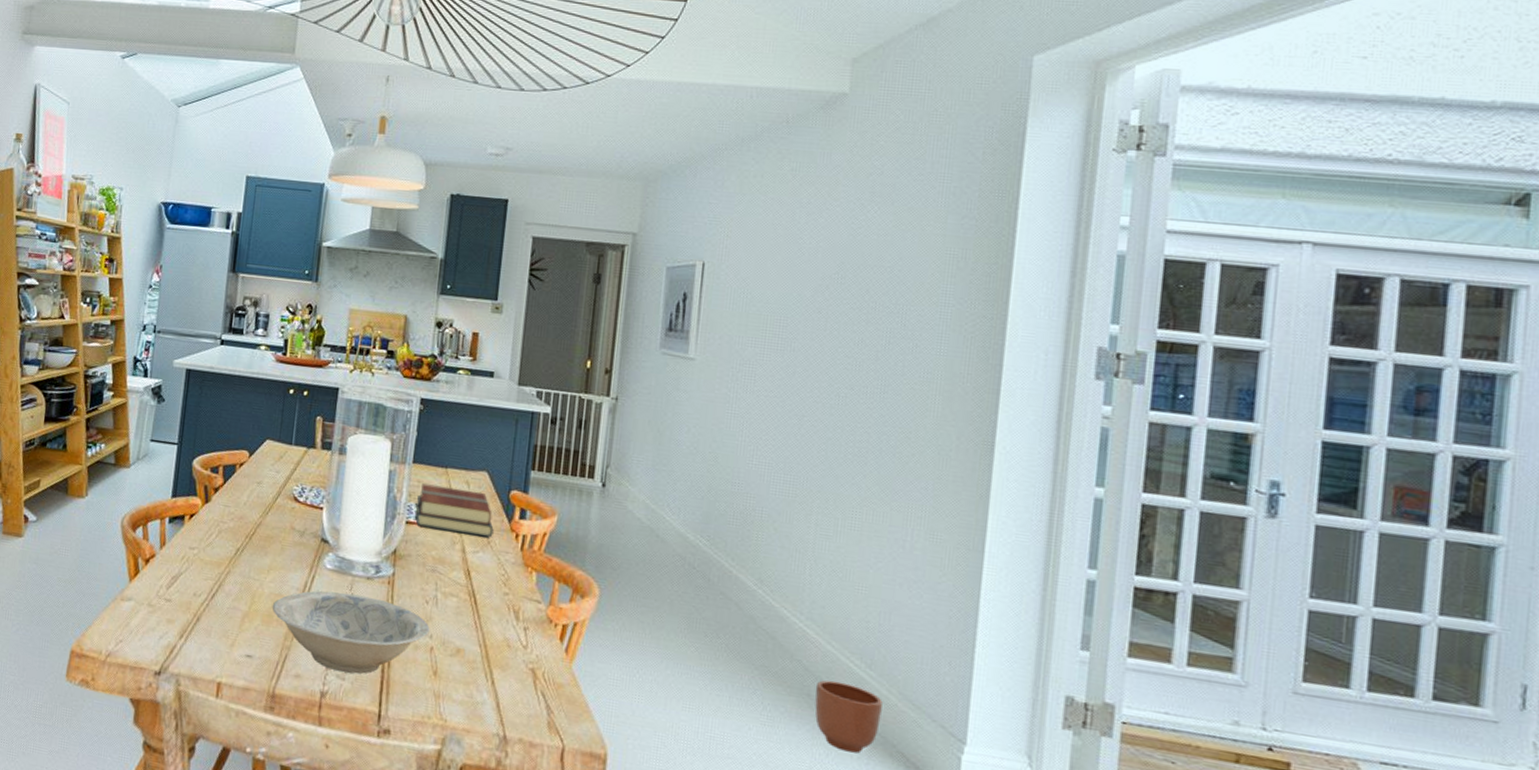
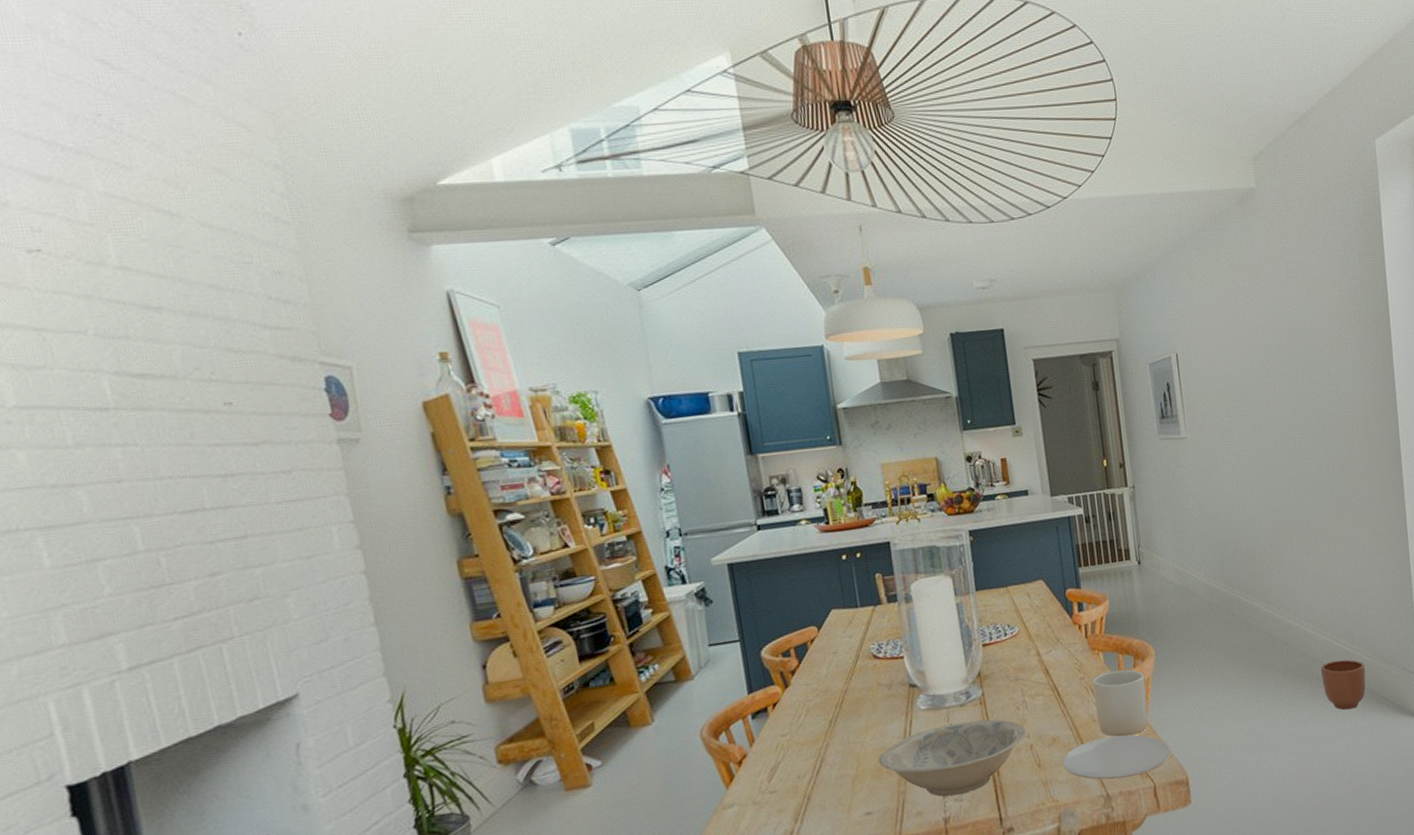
books: present [415,483,494,538] -> none [986,599,1060,645]
plate: none [461,667,594,729] -> present [1062,735,1172,780]
mug: none [512,595,581,679] -> present [1091,669,1148,737]

